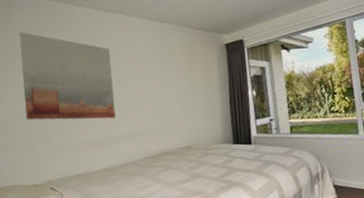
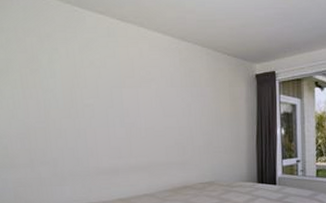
wall art: present [19,32,116,120] -> none [15,34,132,146]

